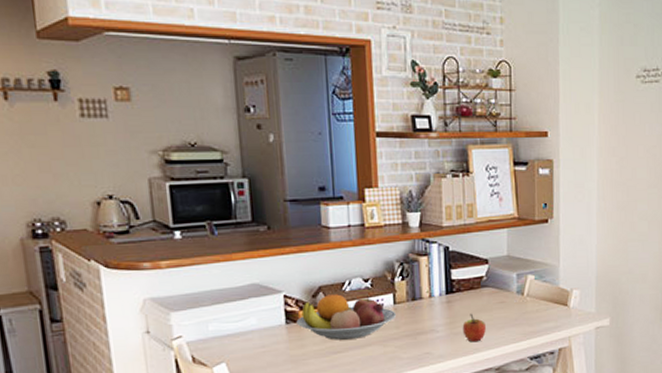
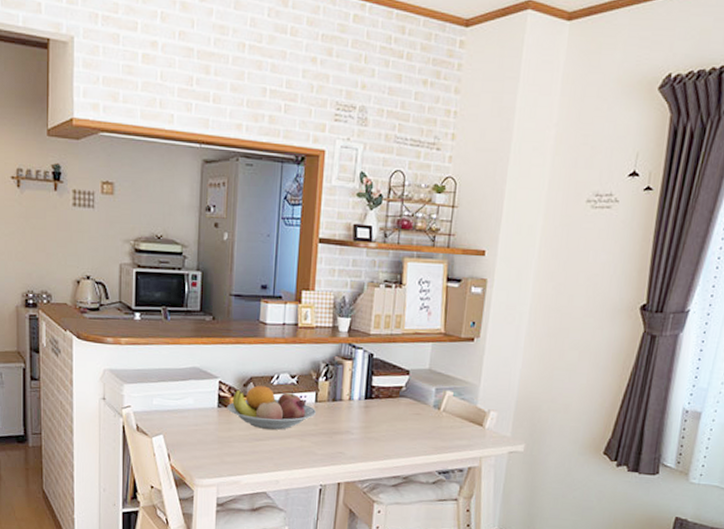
apple: present [462,313,486,343] -> none [376,420,399,449]

